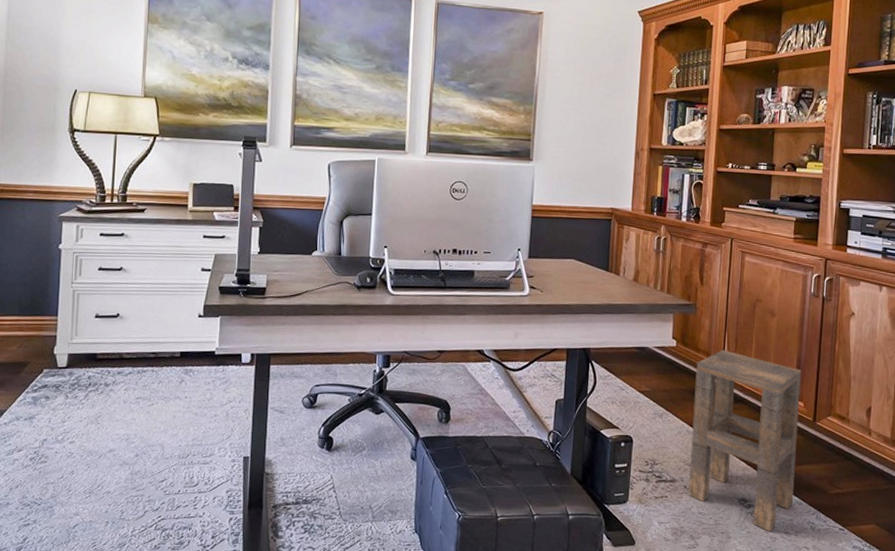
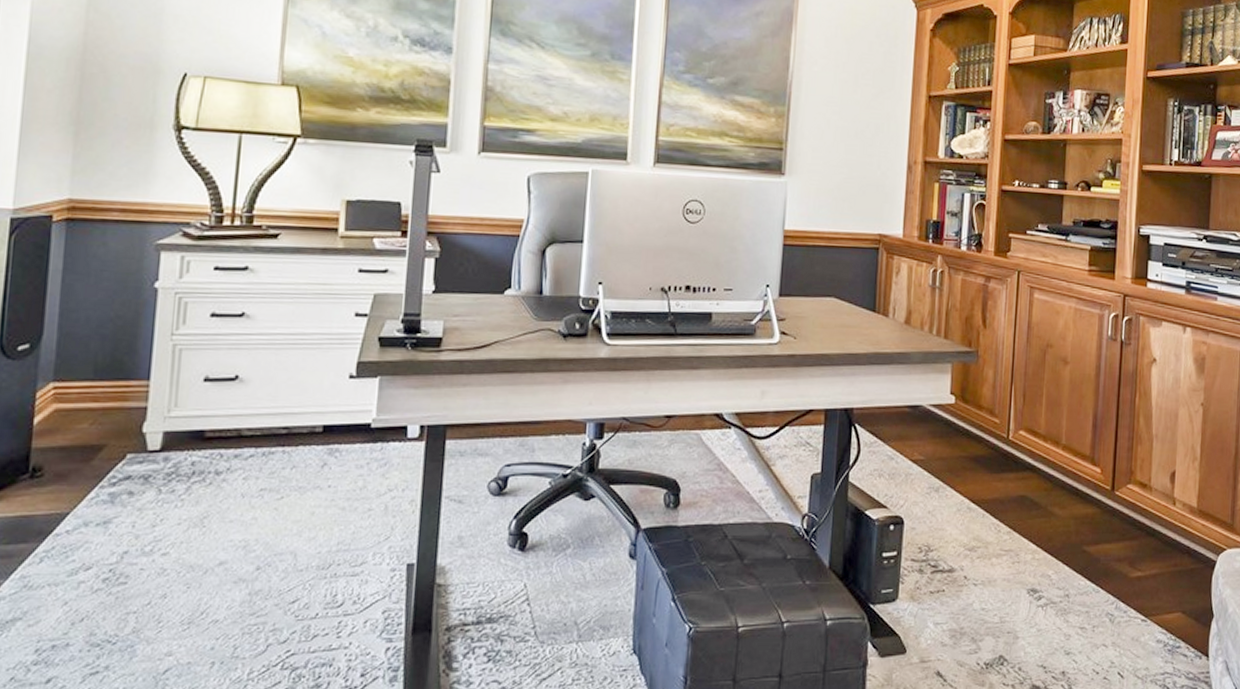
side table: present [688,350,802,532] -> none [969,406,1099,629]

